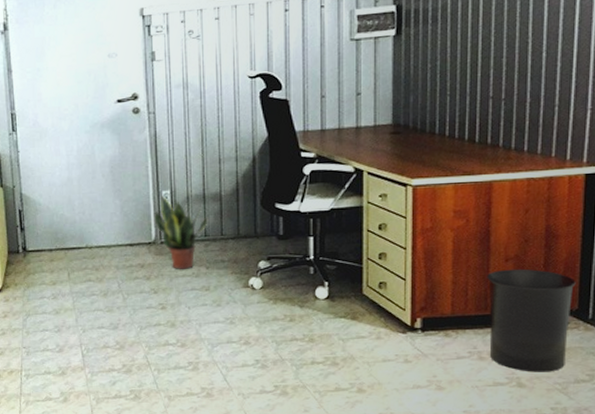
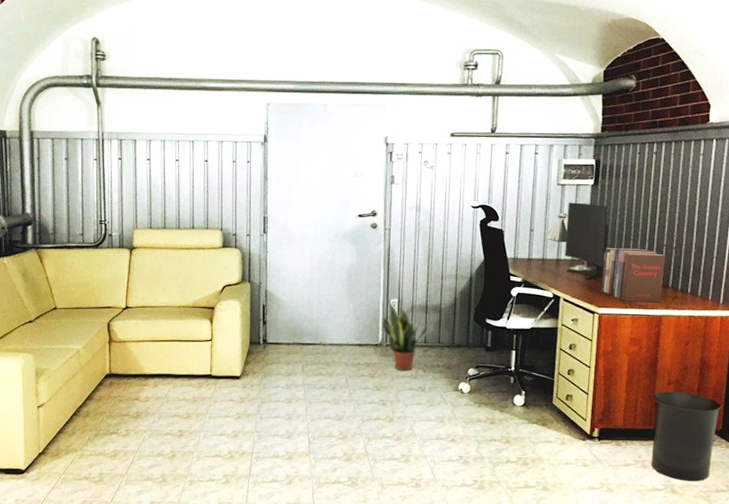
desk lamp: none [340,72,407,138] -> present [545,213,597,271]
computer monitor: none [365,57,417,148] -> present [564,202,608,280]
books: none [413,104,493,169] -> present [601,248,666,303]

